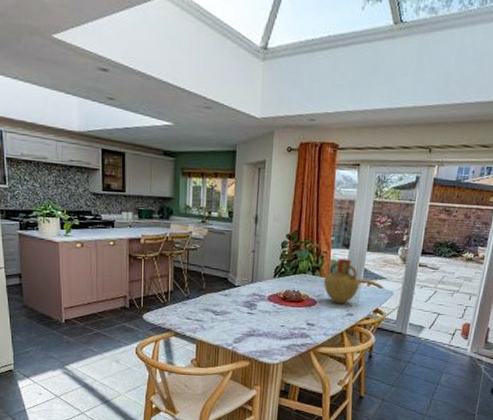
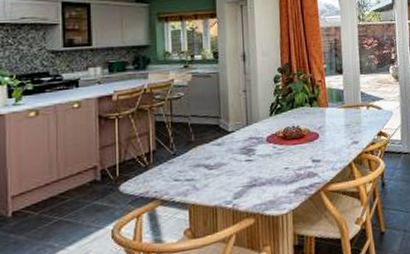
vase: present [323,259,360,304] -> none [322,85,360,133]

